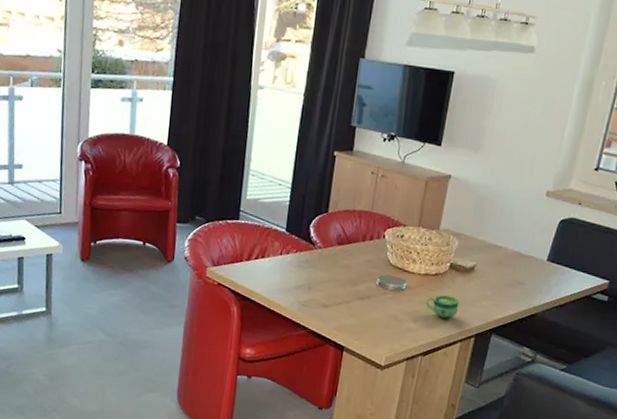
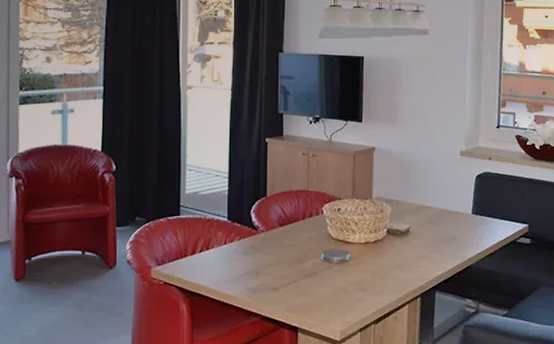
cup: present [425,295,460,319] -> none [370,260,401,283]

